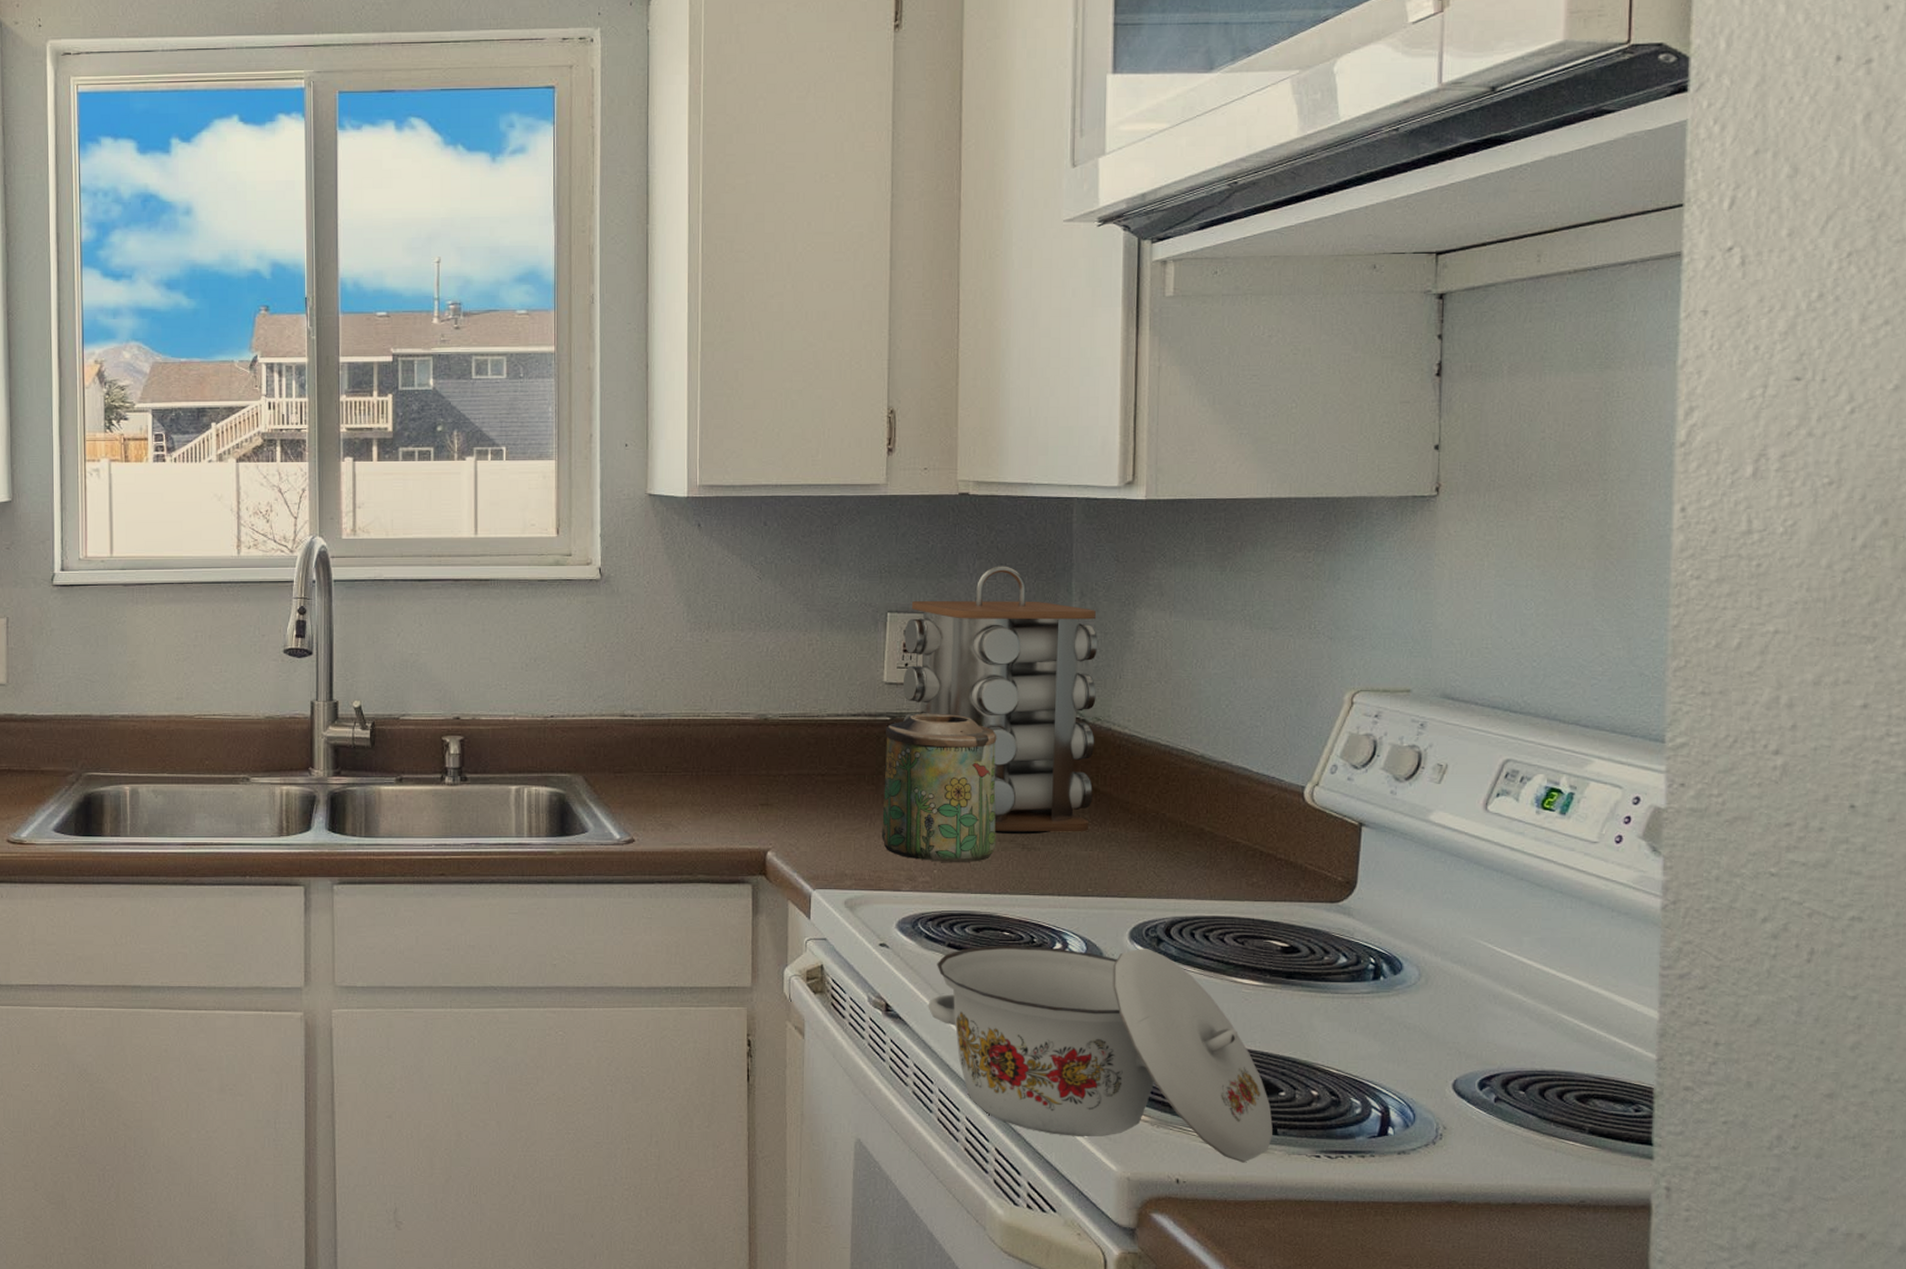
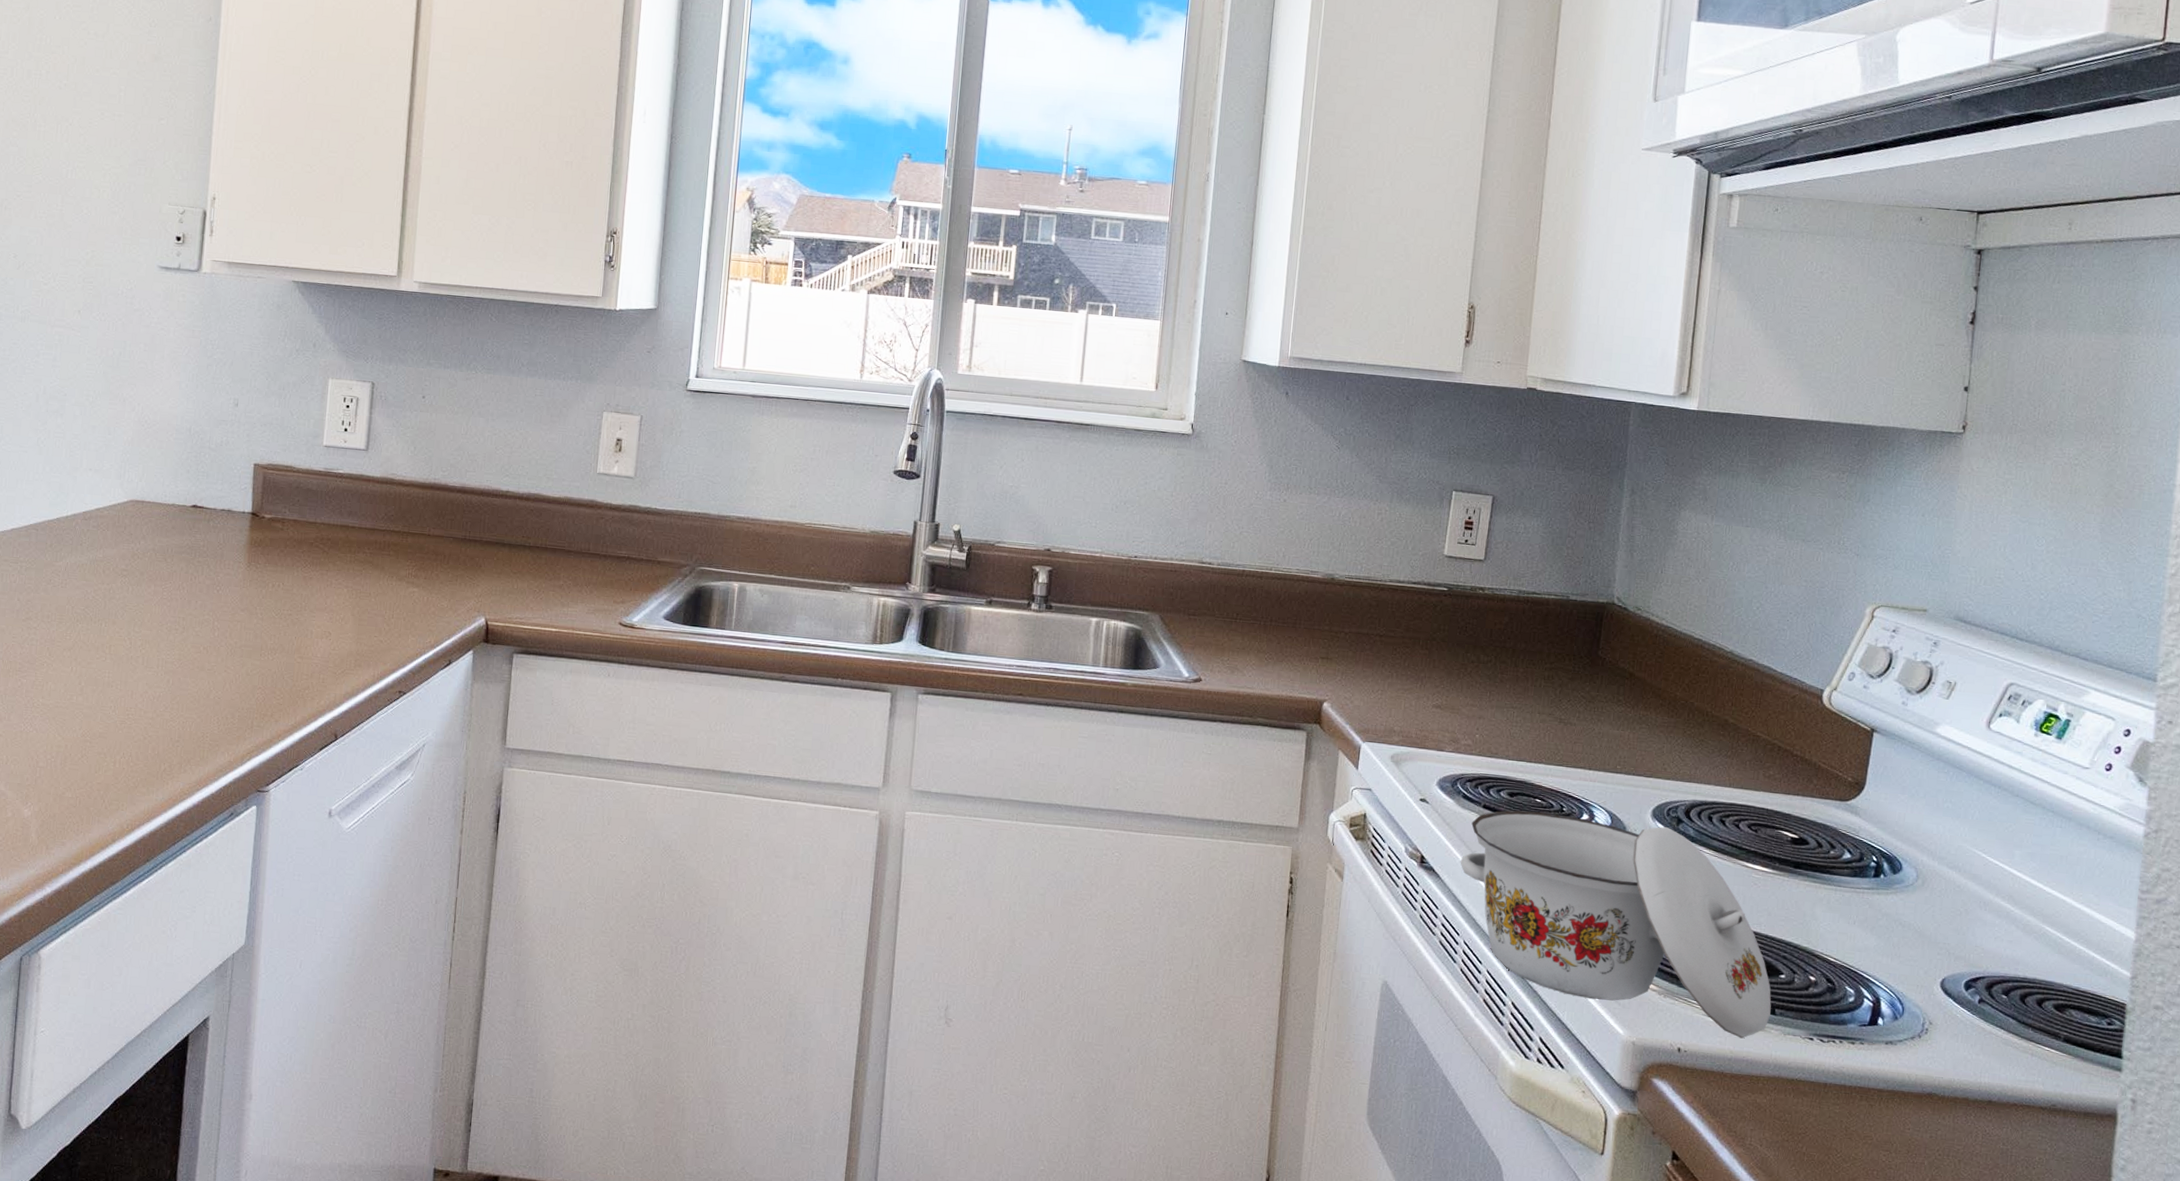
canister: present [882,713,997,863] -> none [1430,587,1544,731]
spice rack: present [902,566,1099,835] -> none [1459,458,1645,712]

